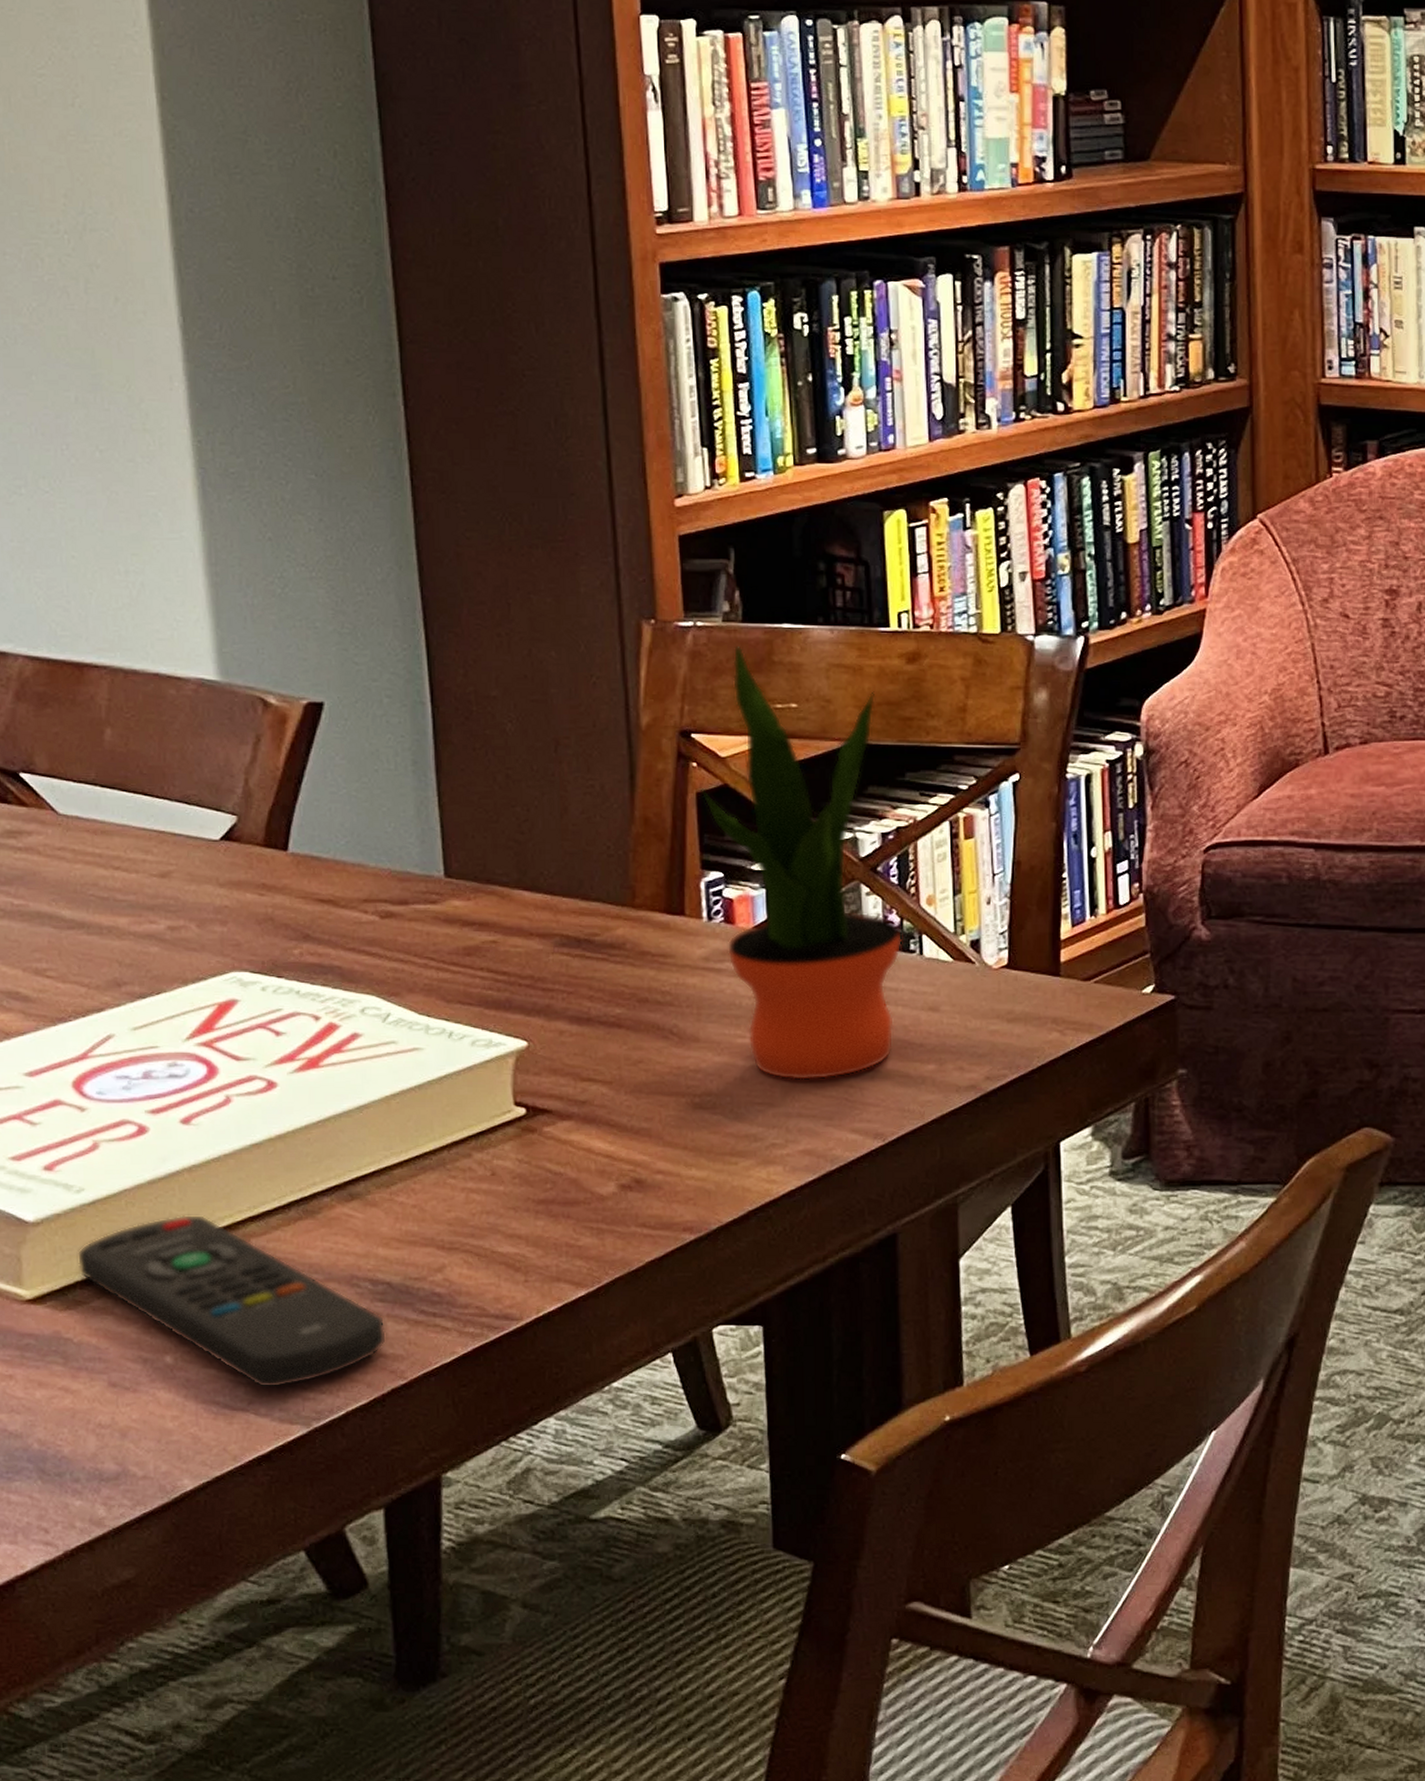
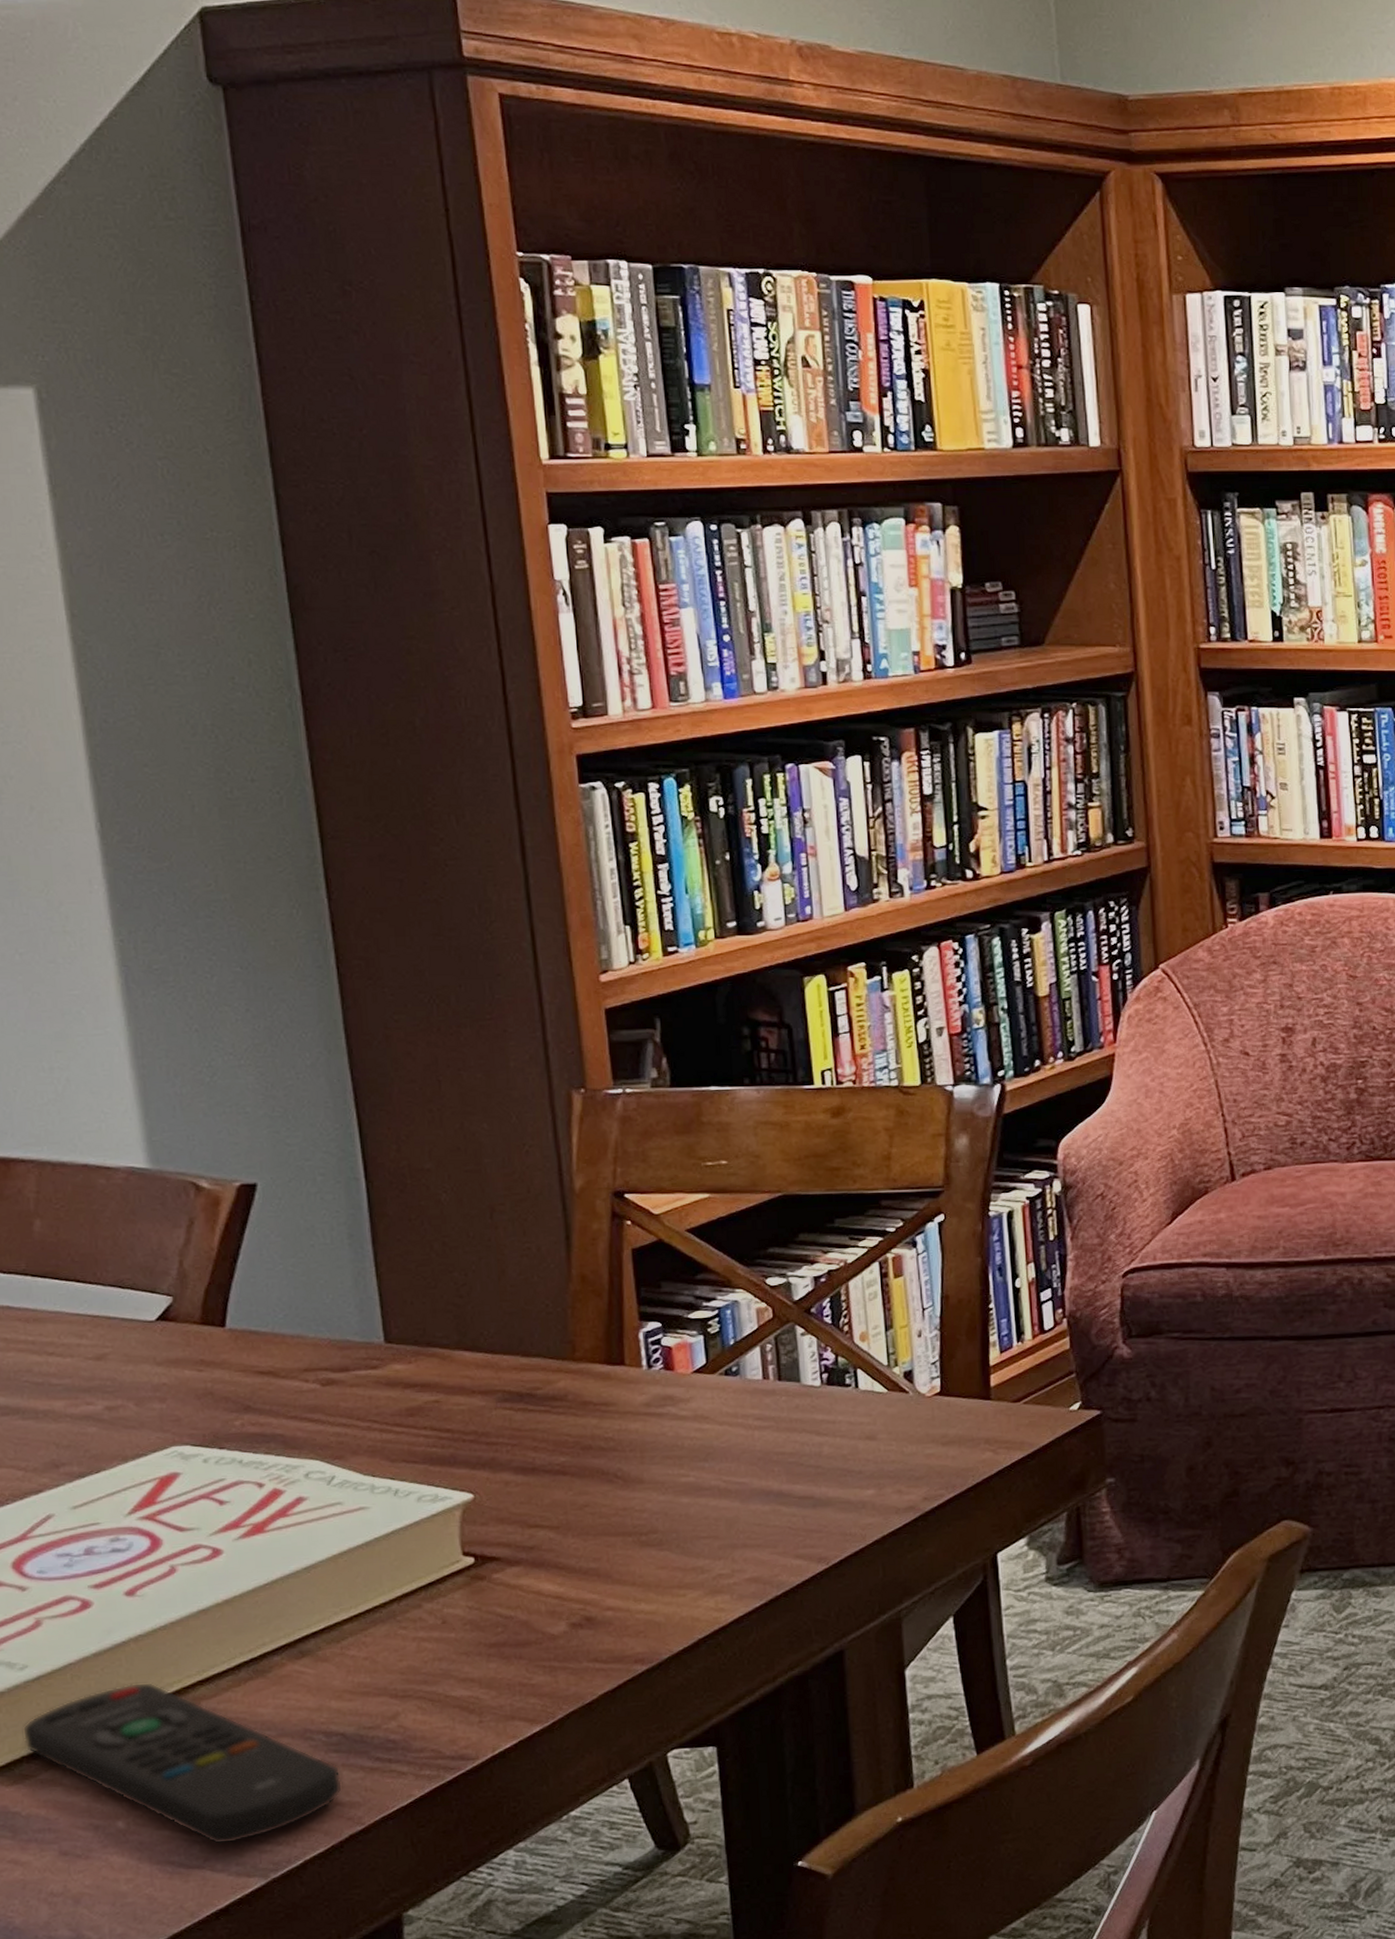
potted plant: present [699,645,903,1081] -> none [635,1109,838,1513]

